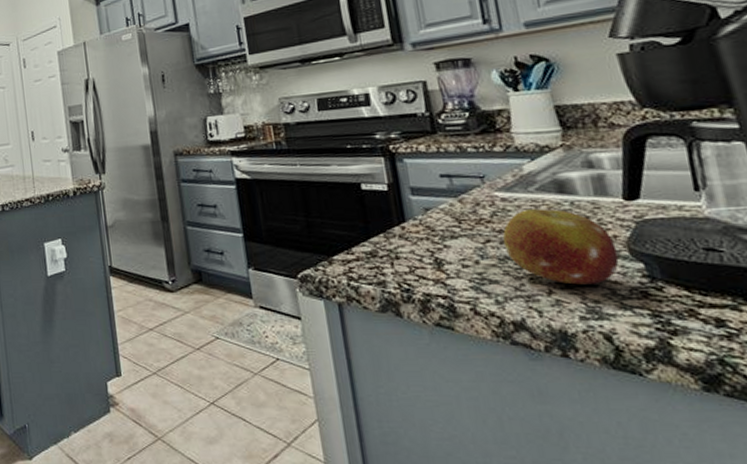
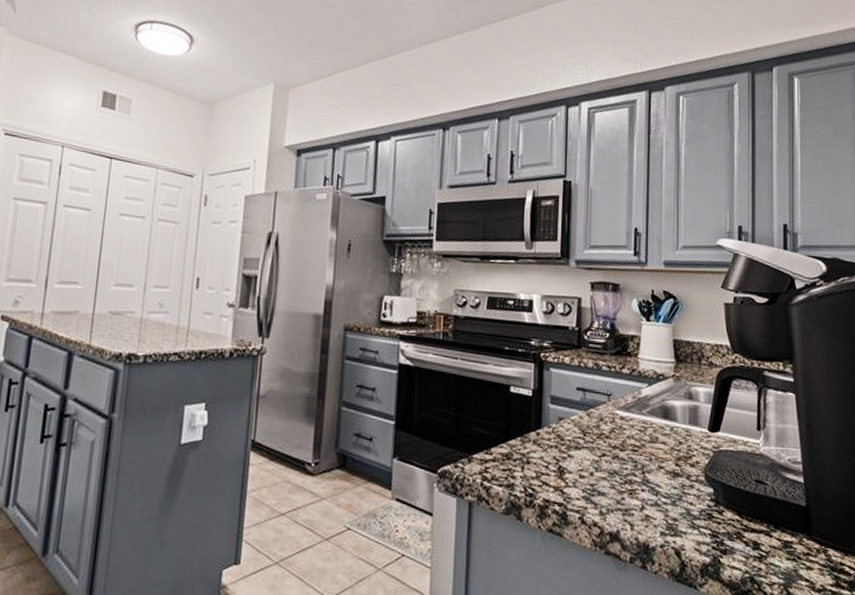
fruit: present [502,209,619,285] -> none [615,430,697,504]

